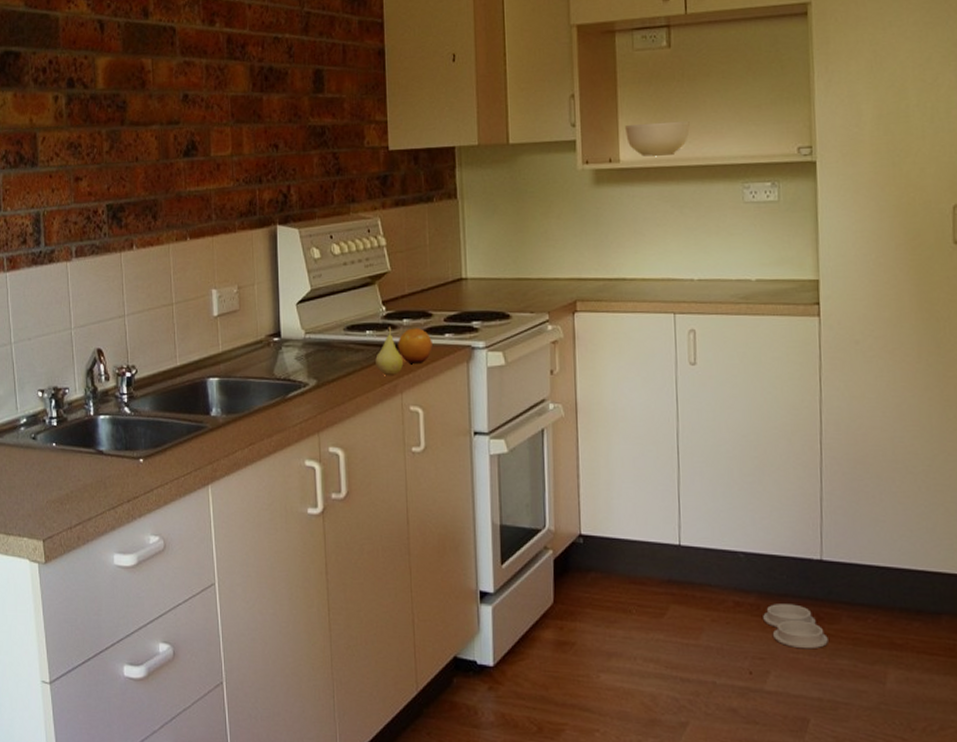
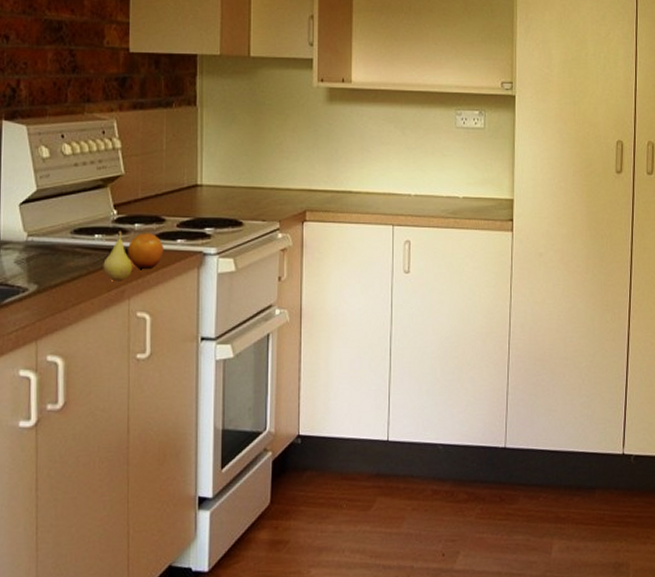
bowl: present [624,121,690,157] -> none [357,48,414,80]
pet bowl: present [763,604,828,649] -> none [456,489,508,529]

